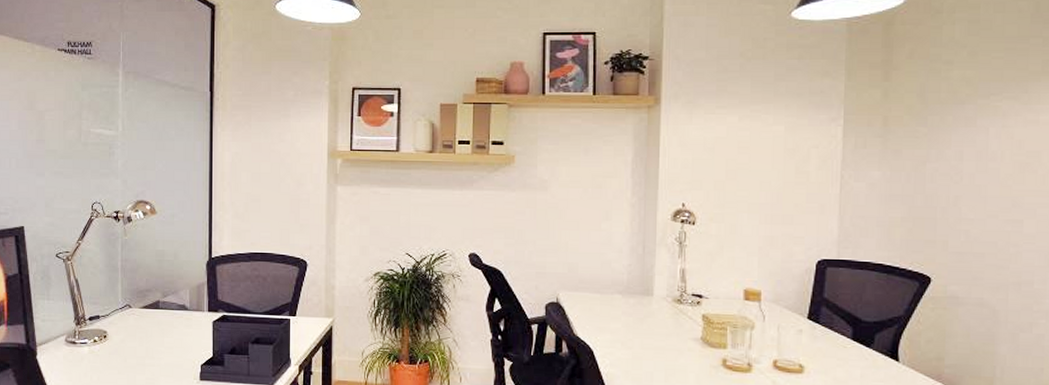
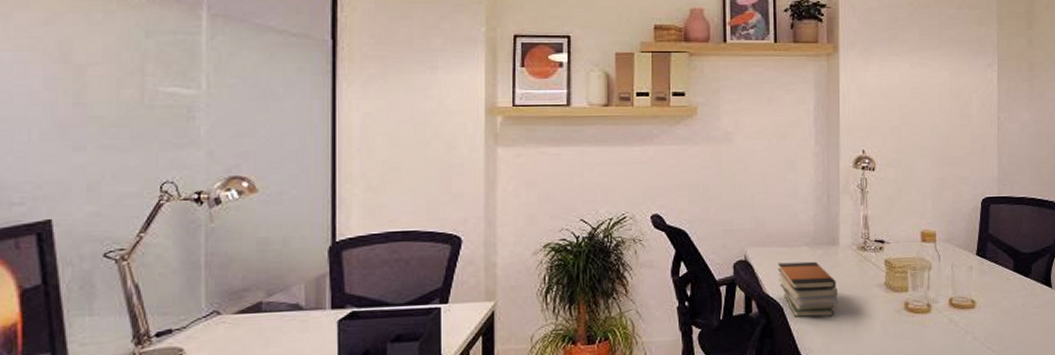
book stack: none [589,308,650,364] -> present [777,261,838,318]

